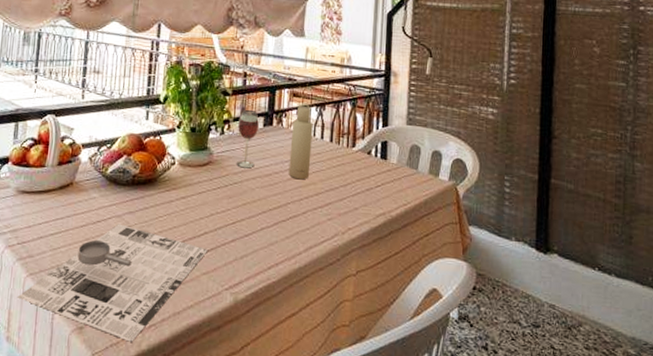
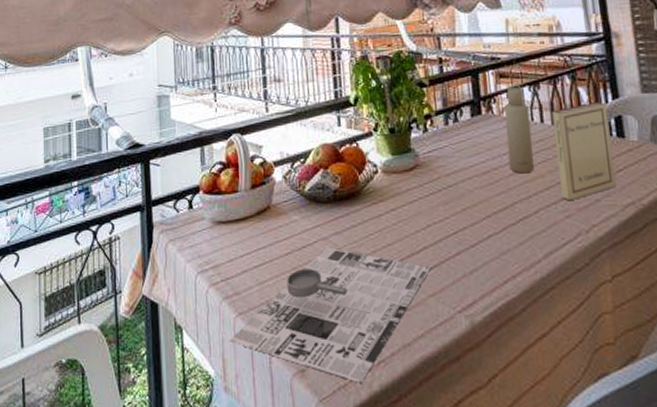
wineglass: present [237,110,259,169] -> none [441,100,468,168]
book: none [327,127,377,207] -> present [552,101,617,201]

